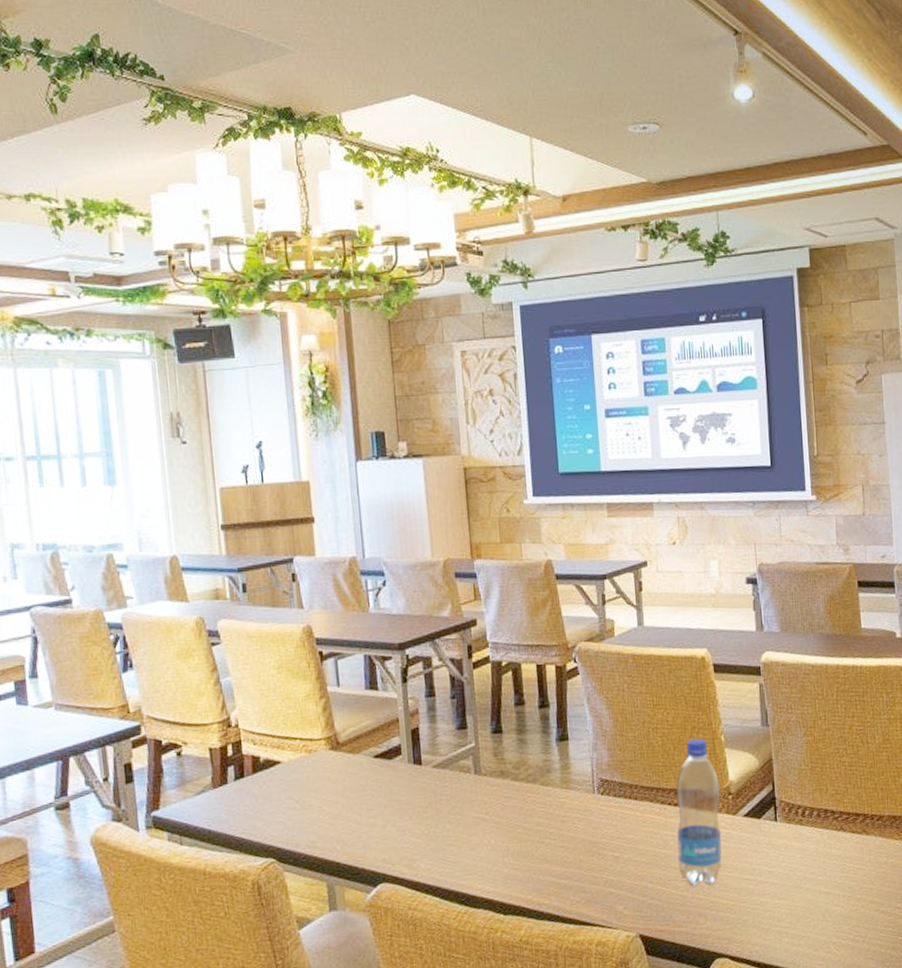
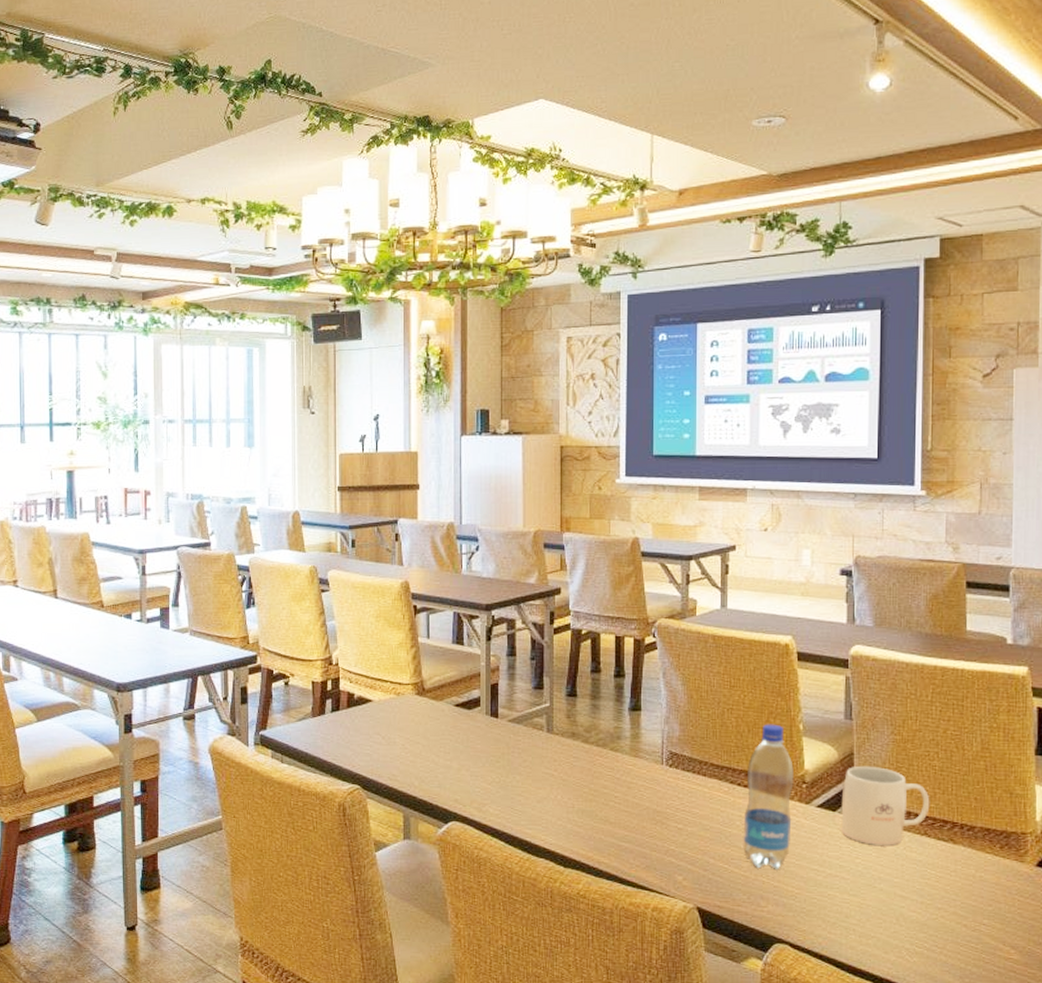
mug: none [764,769,844,847] -> present [841,765,930,846]

